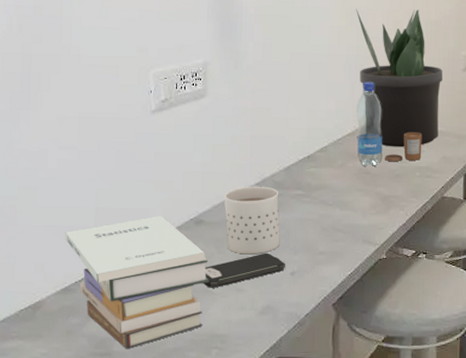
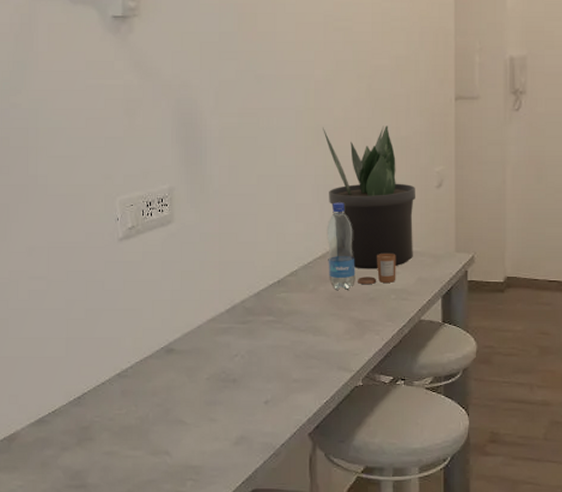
books: present [65,215,209,350] -> none [37,345,182,482]
phone: present [203,252,286,288] -> none [176,381,260,418]
mug: present [224,186,280,255] -> none [194,312,252,383]

